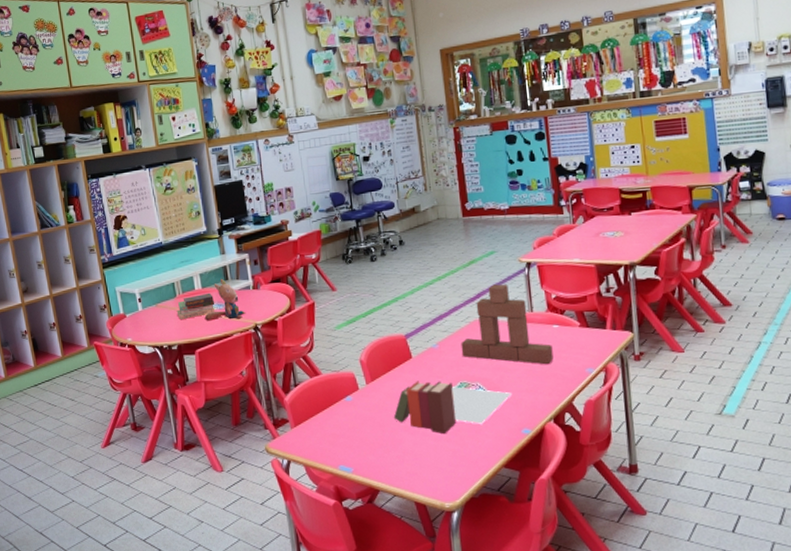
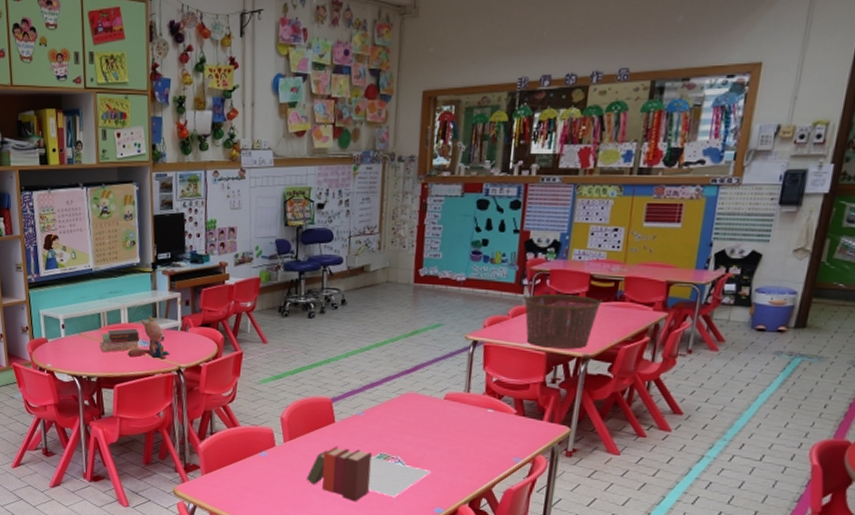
toy blocks: present [461,284,554,365] -> none [386,359,483,448]
basket: none [564,208,636,261] -> present [523,294,603,350]

